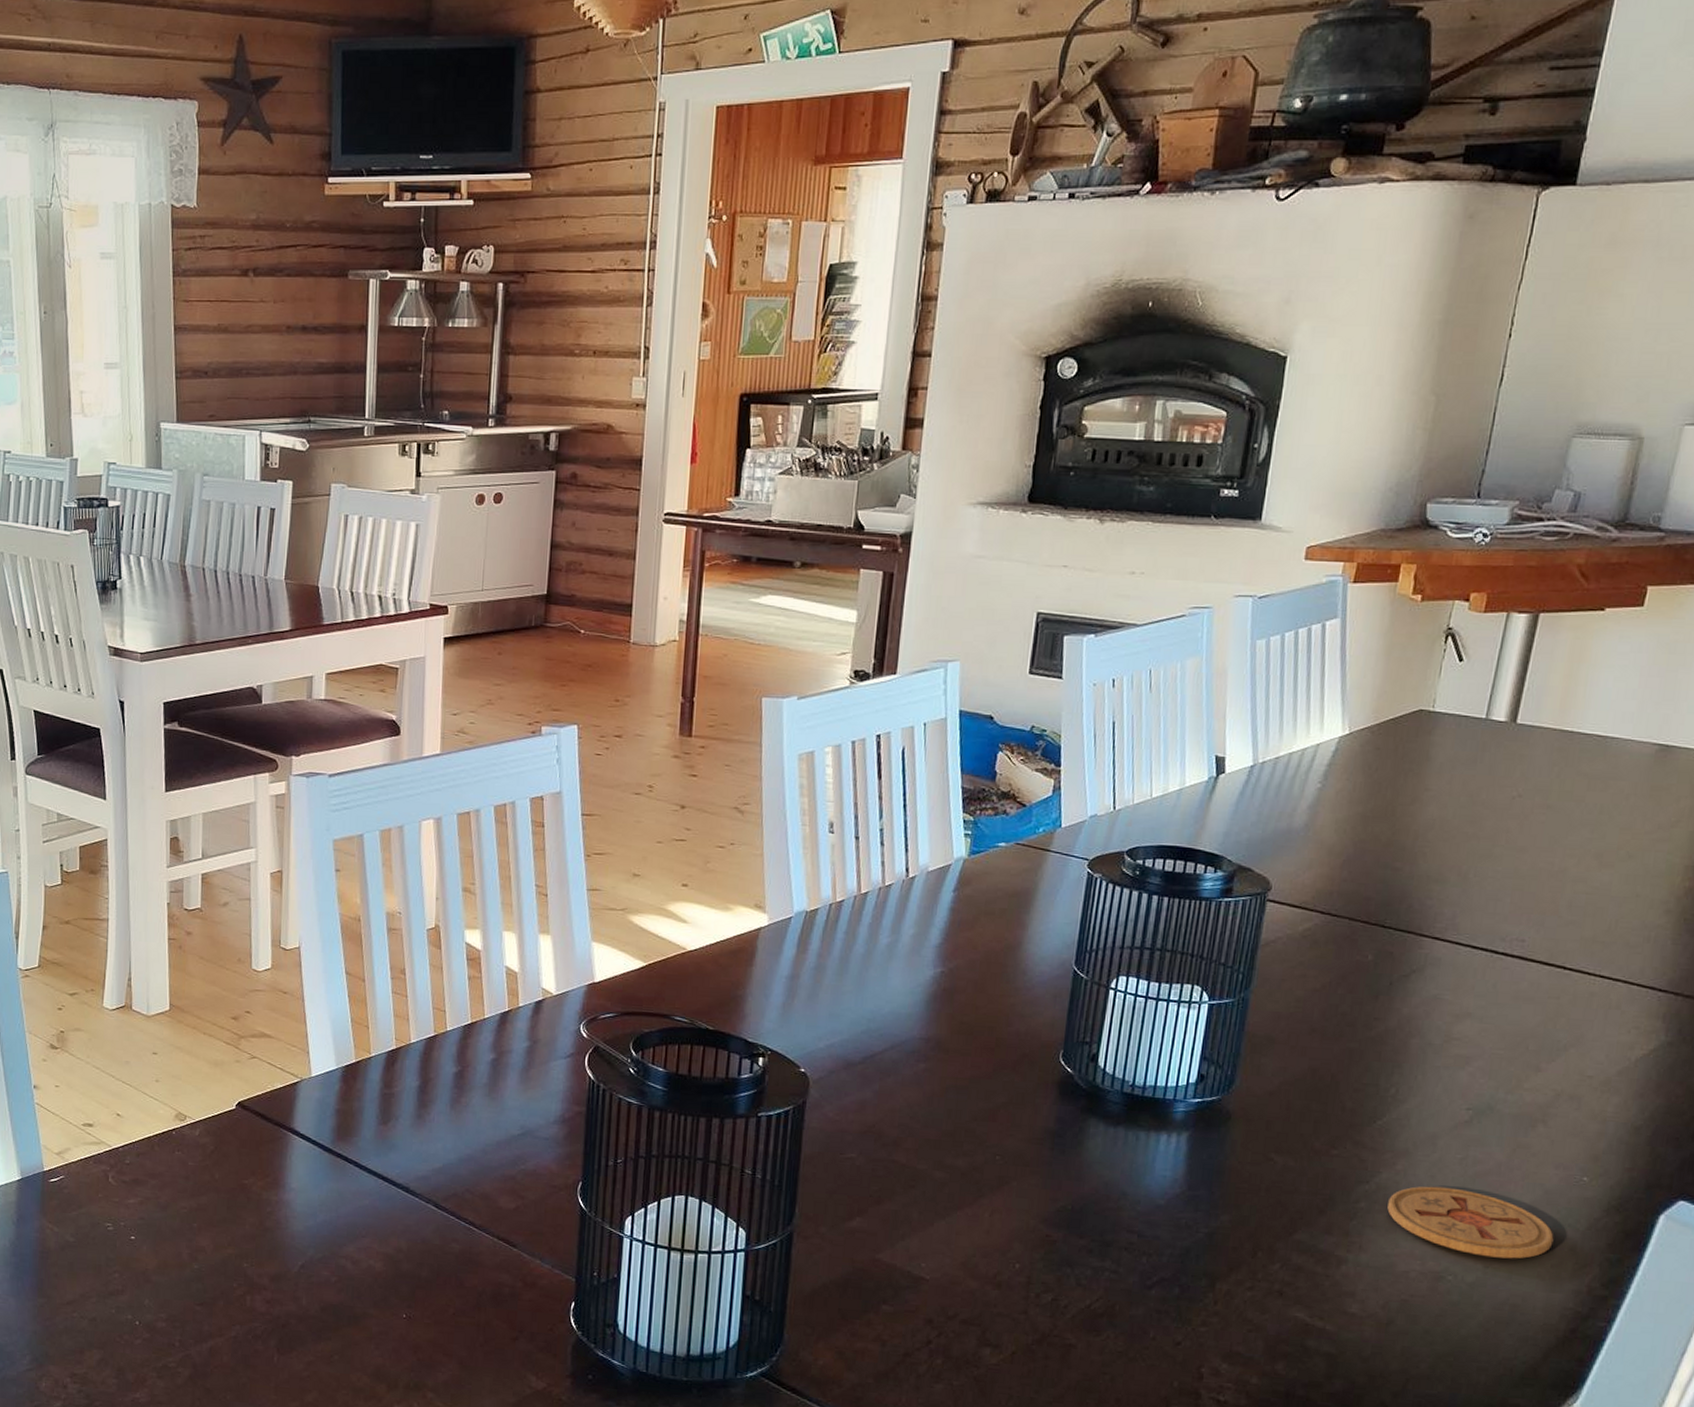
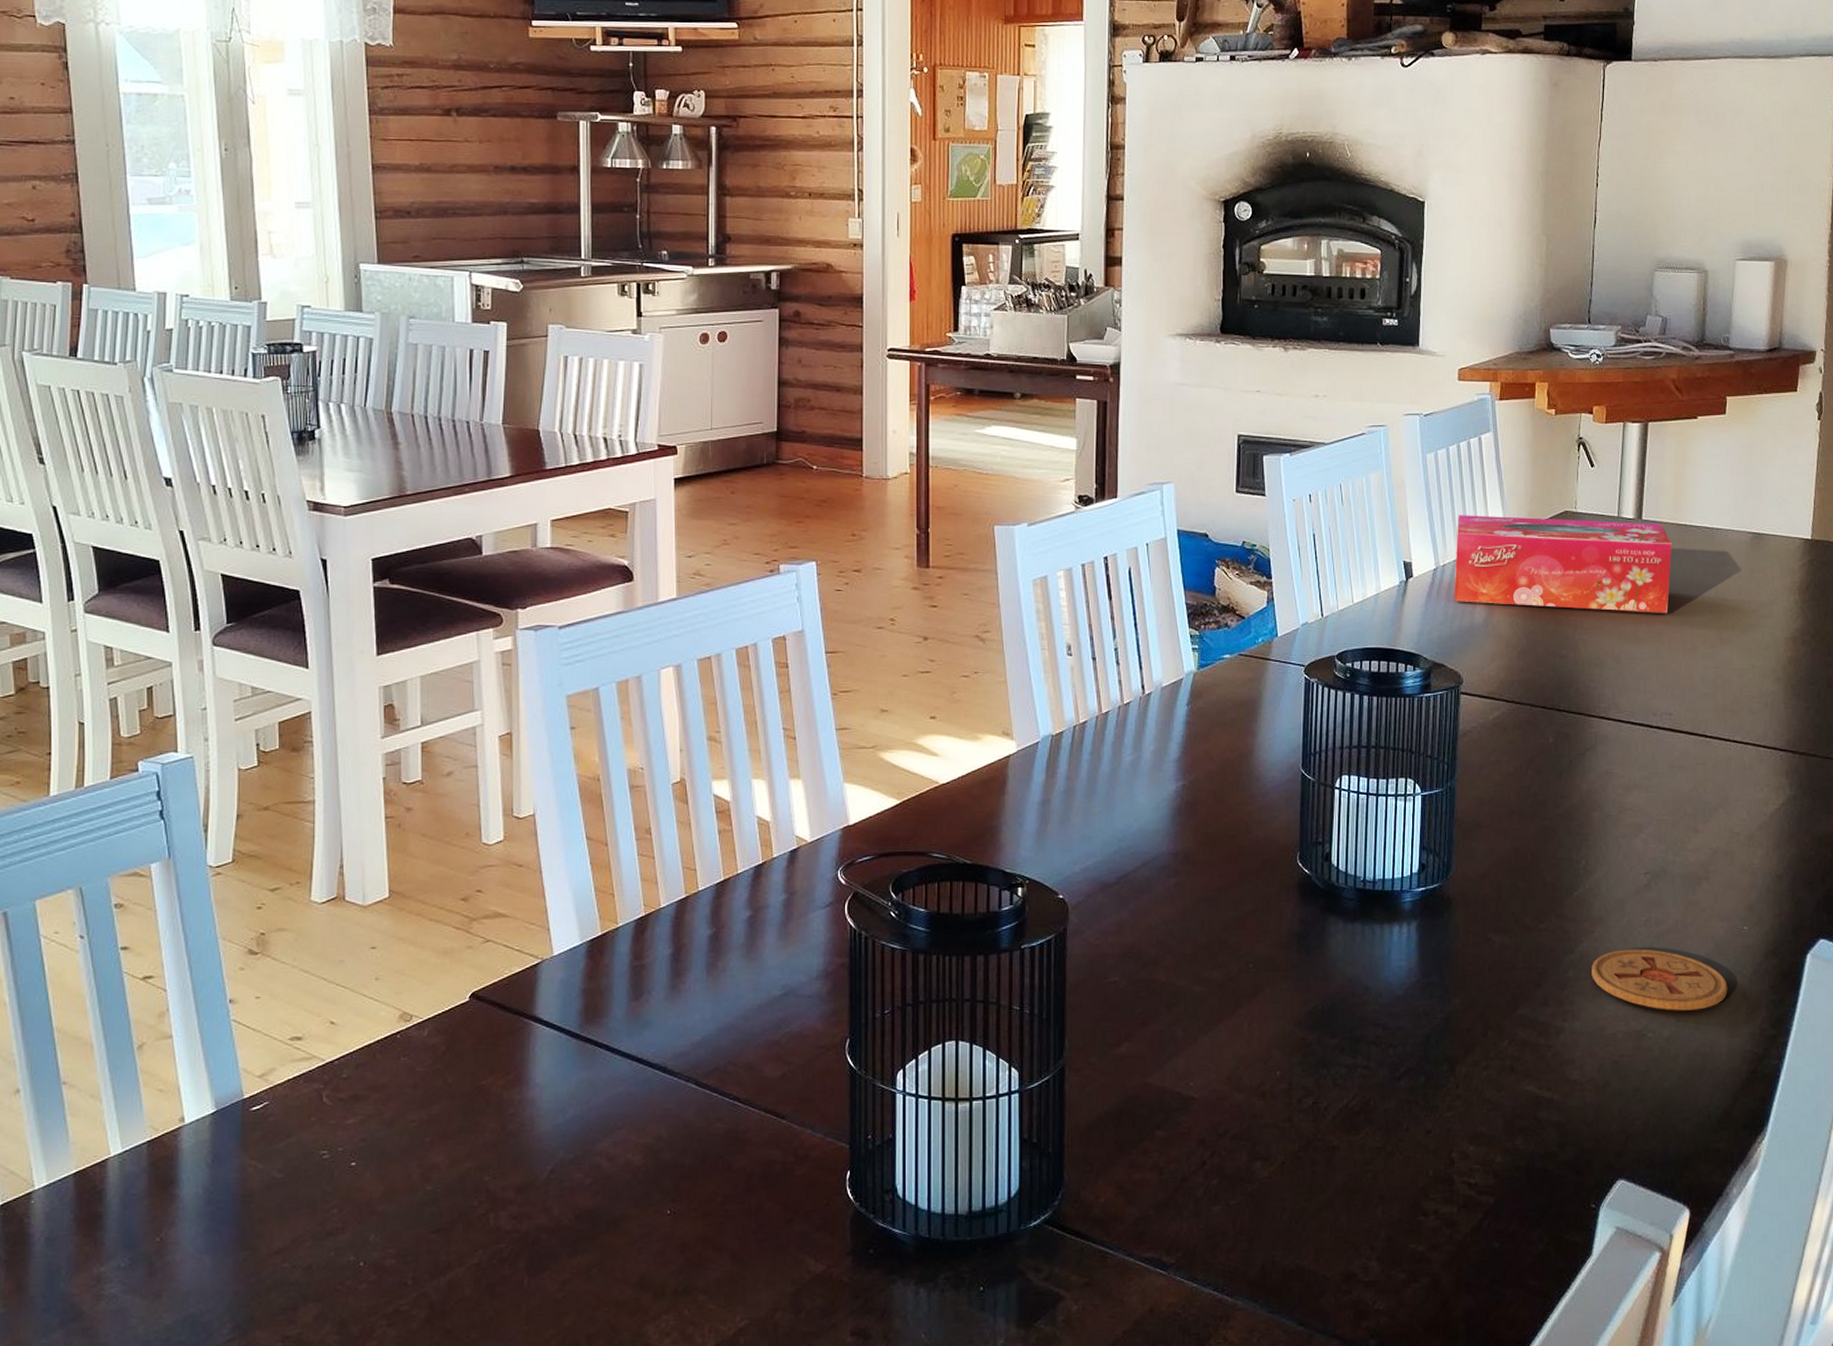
tissue box: none [1271,708,1552,829] -> present [1454,515,1672,613]

